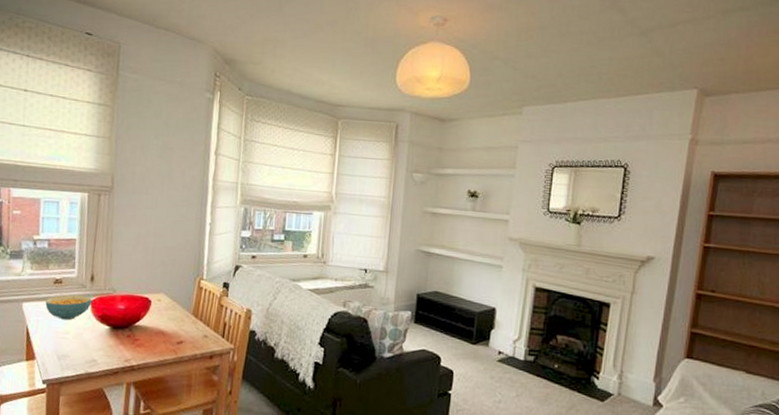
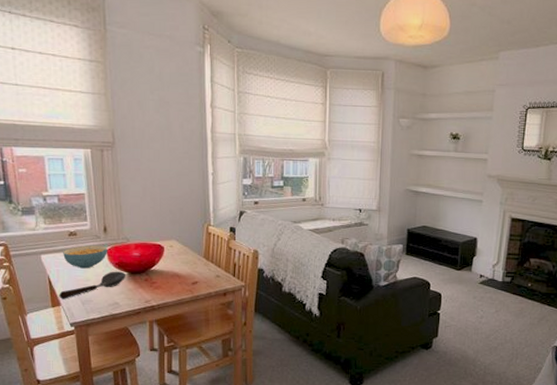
spoon: none [35,324,108,353] -> present [59,271,126,299]

